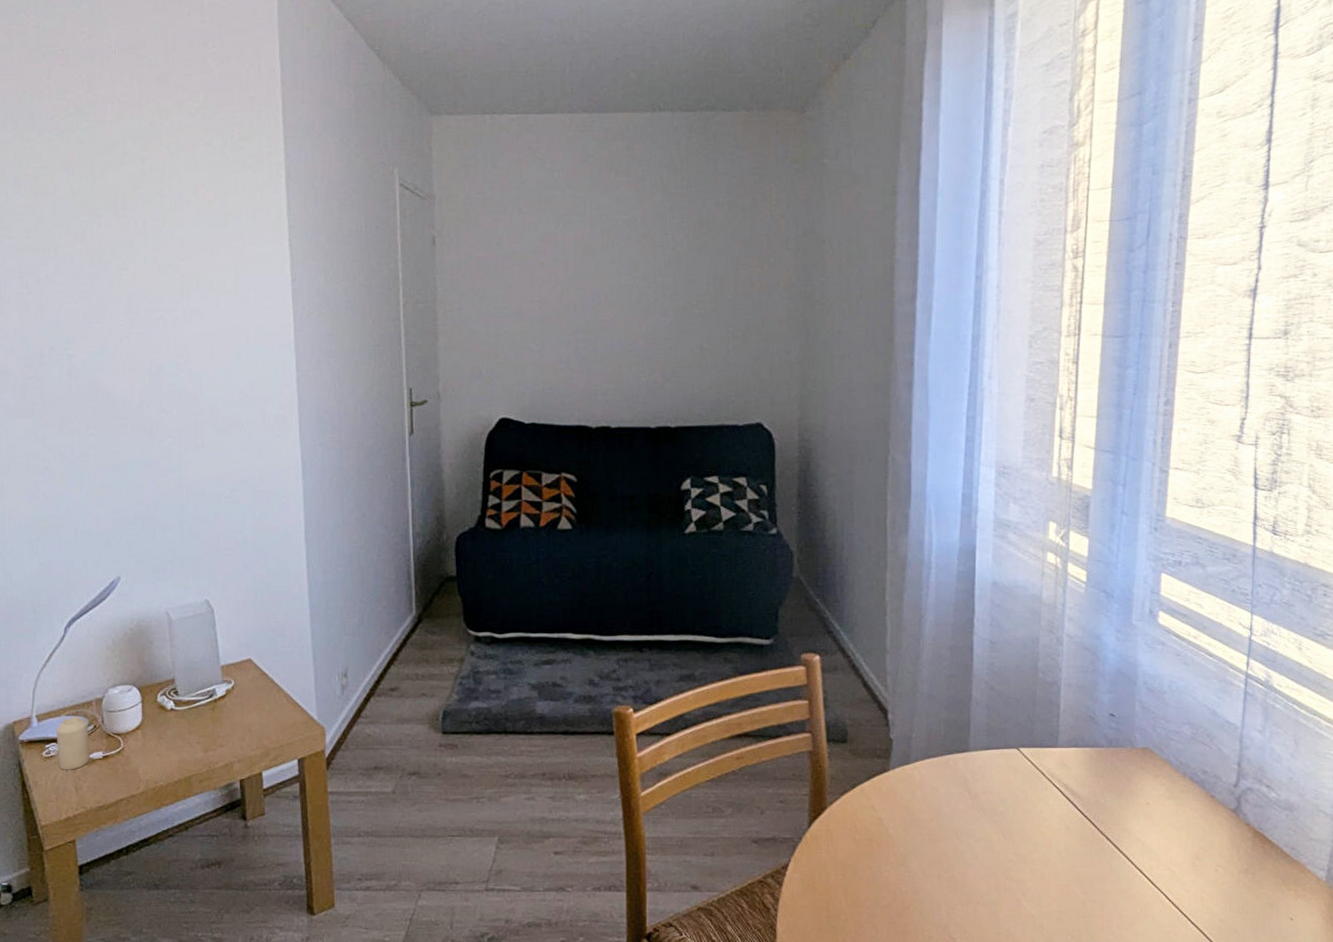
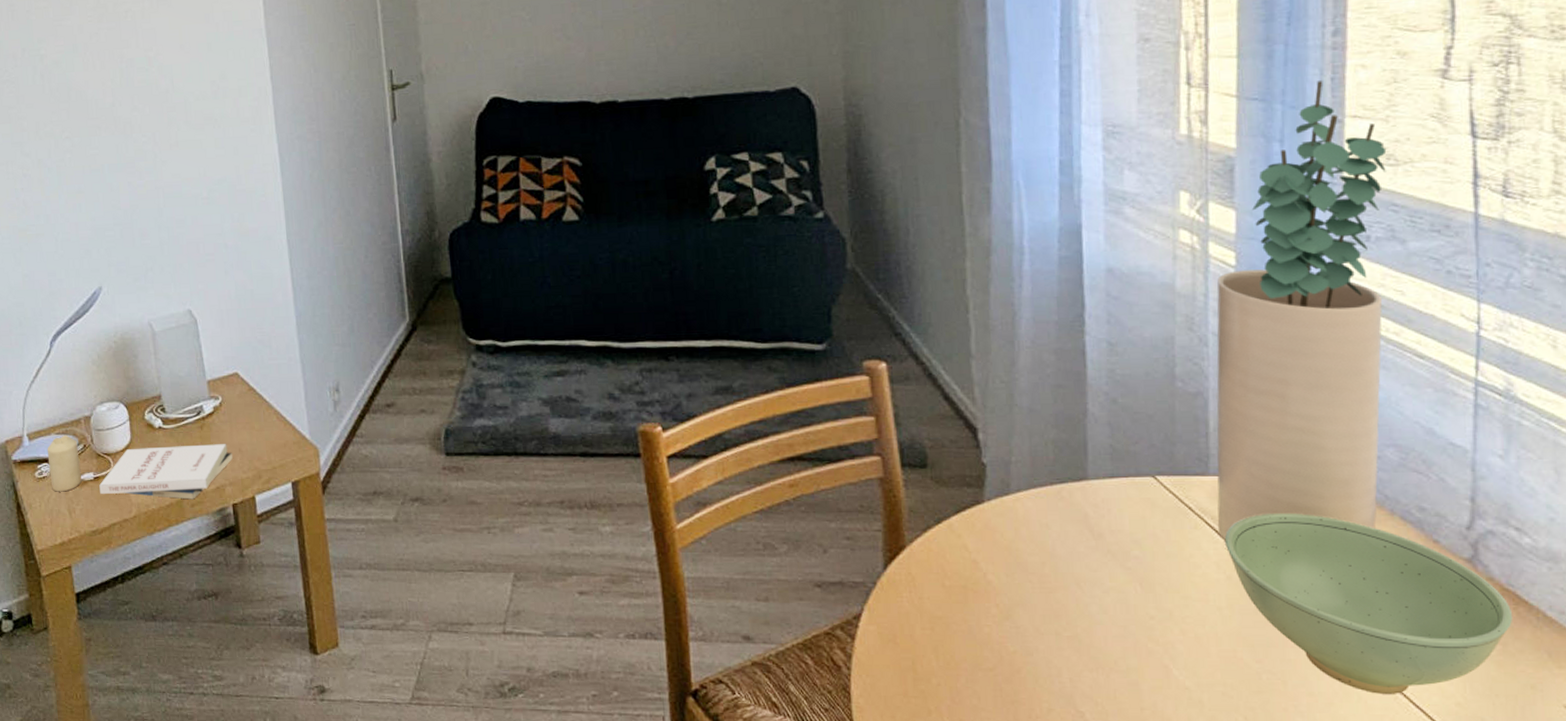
books: none [108,724,242,776] -> present [99,444,233,500]
vase: none [1061,439,1197,800] -> present [1216,81,1387,543]
bowl: none [1066,776,1261,915] -> present [1224,512,1514,694]

